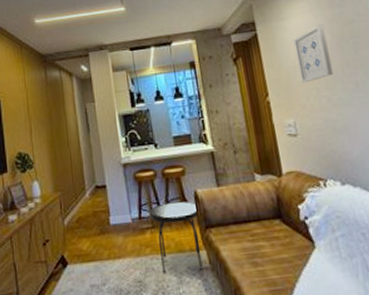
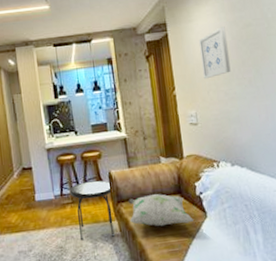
decorative pillow: none [218,218,299,259] -> present [128,194,194,227]

